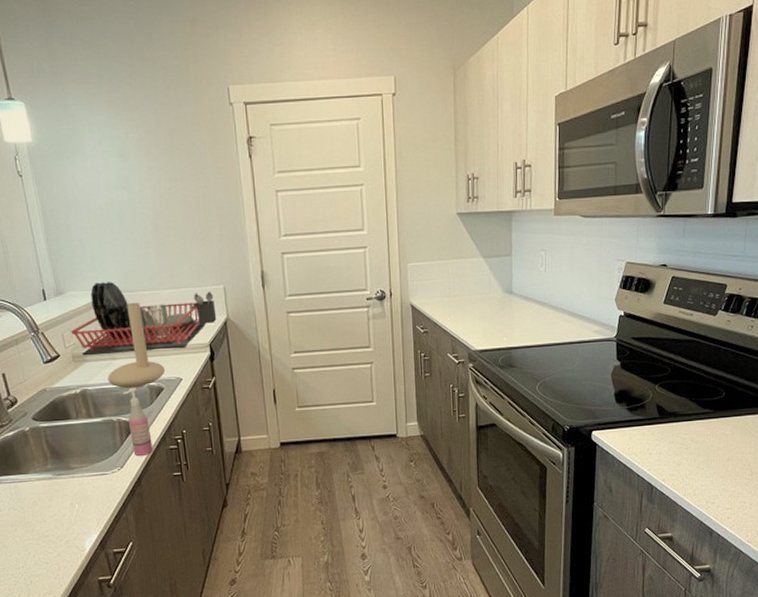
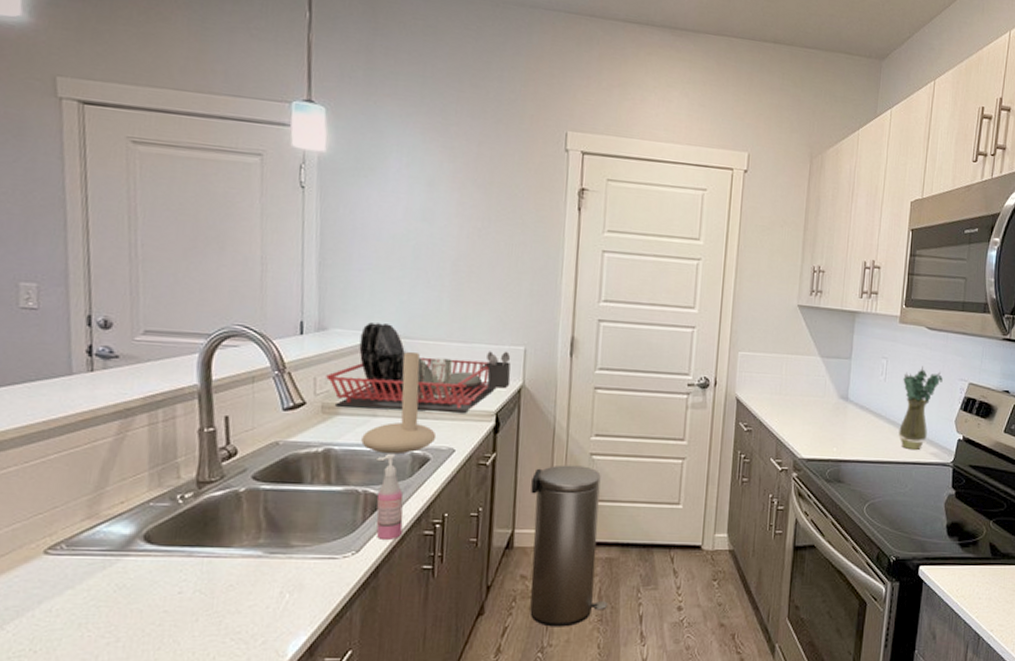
pedal bin: none [247,379,325,511] -> present [530,465,607,627]
vase: none [562,253,600,330] -> present [899,366,943,450]

